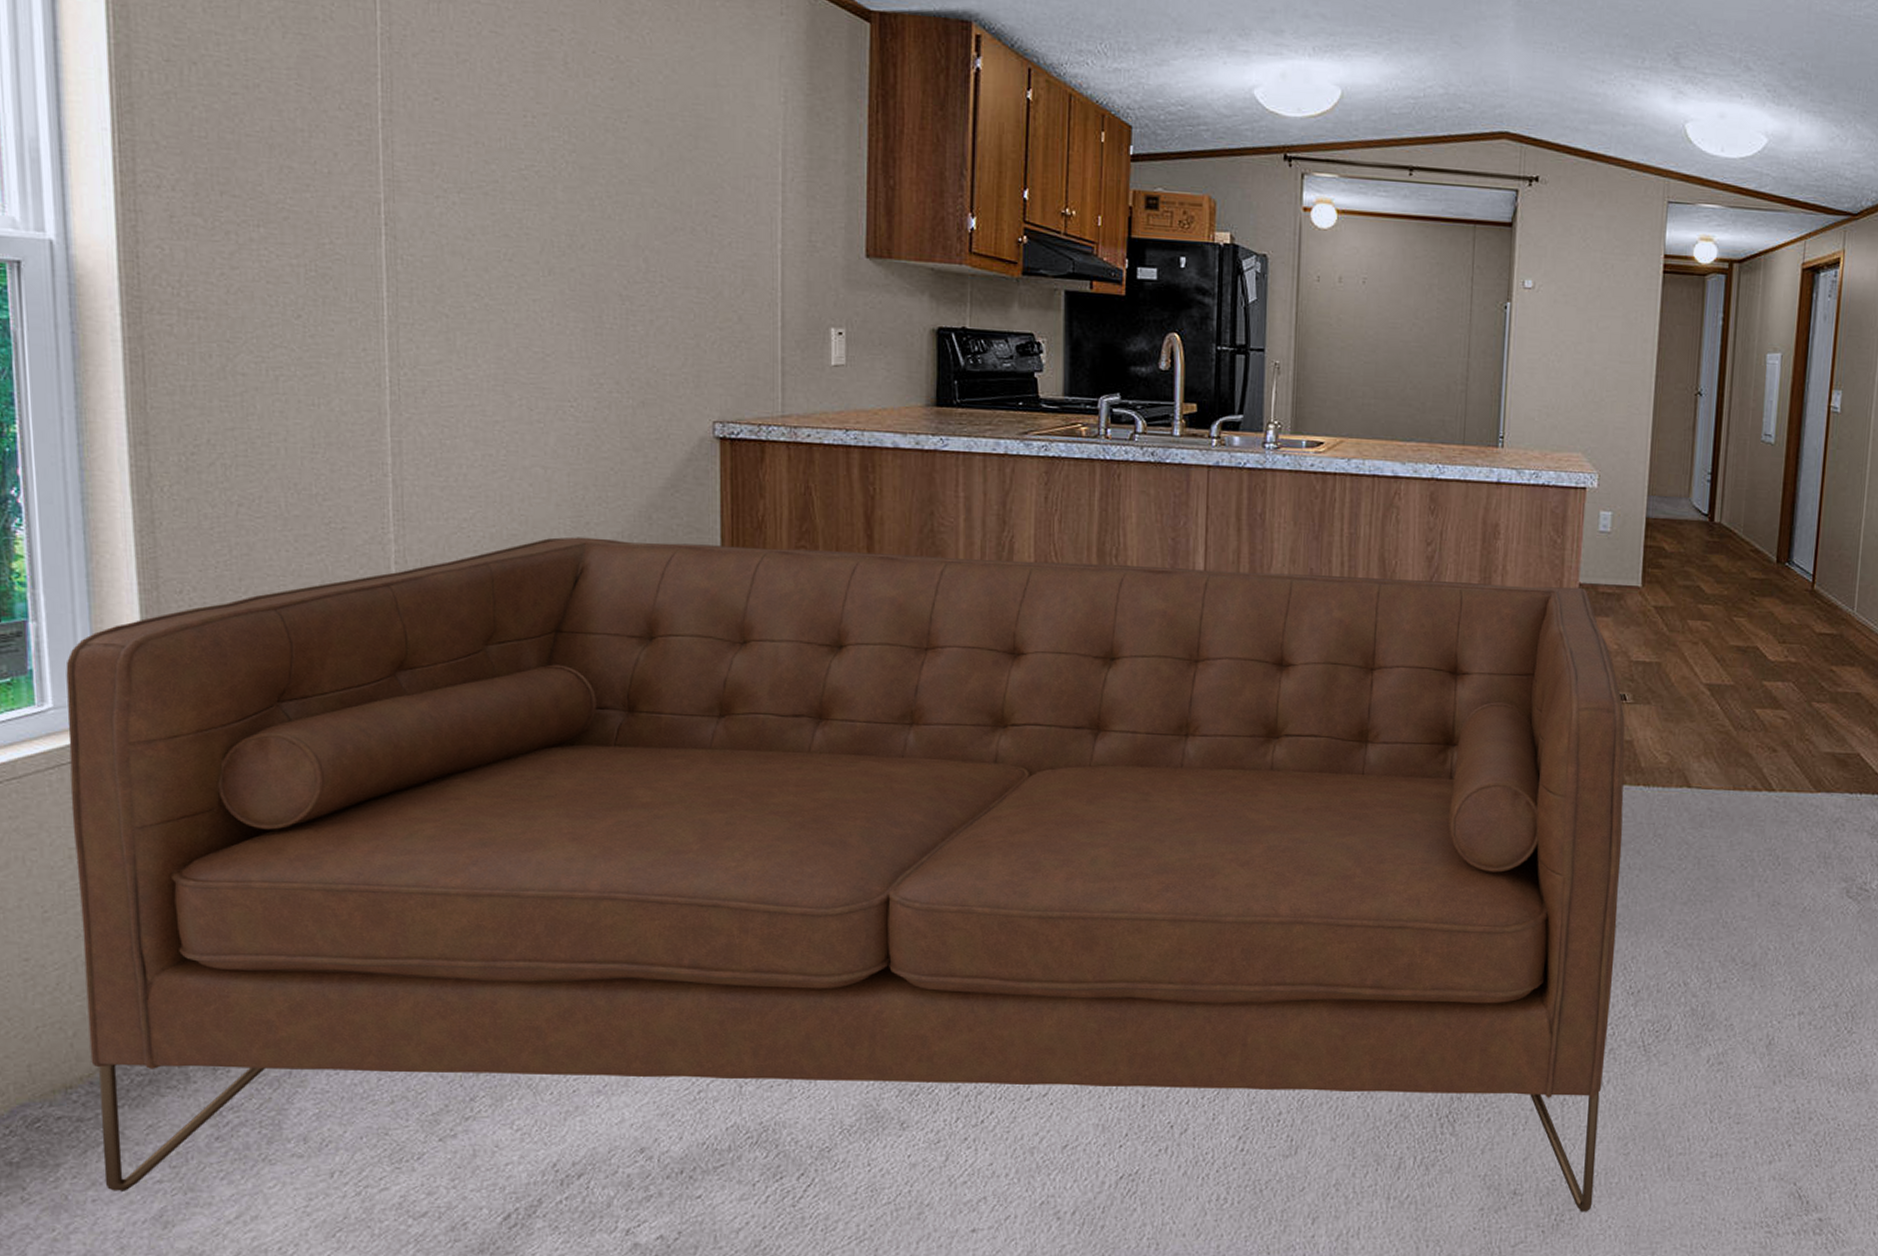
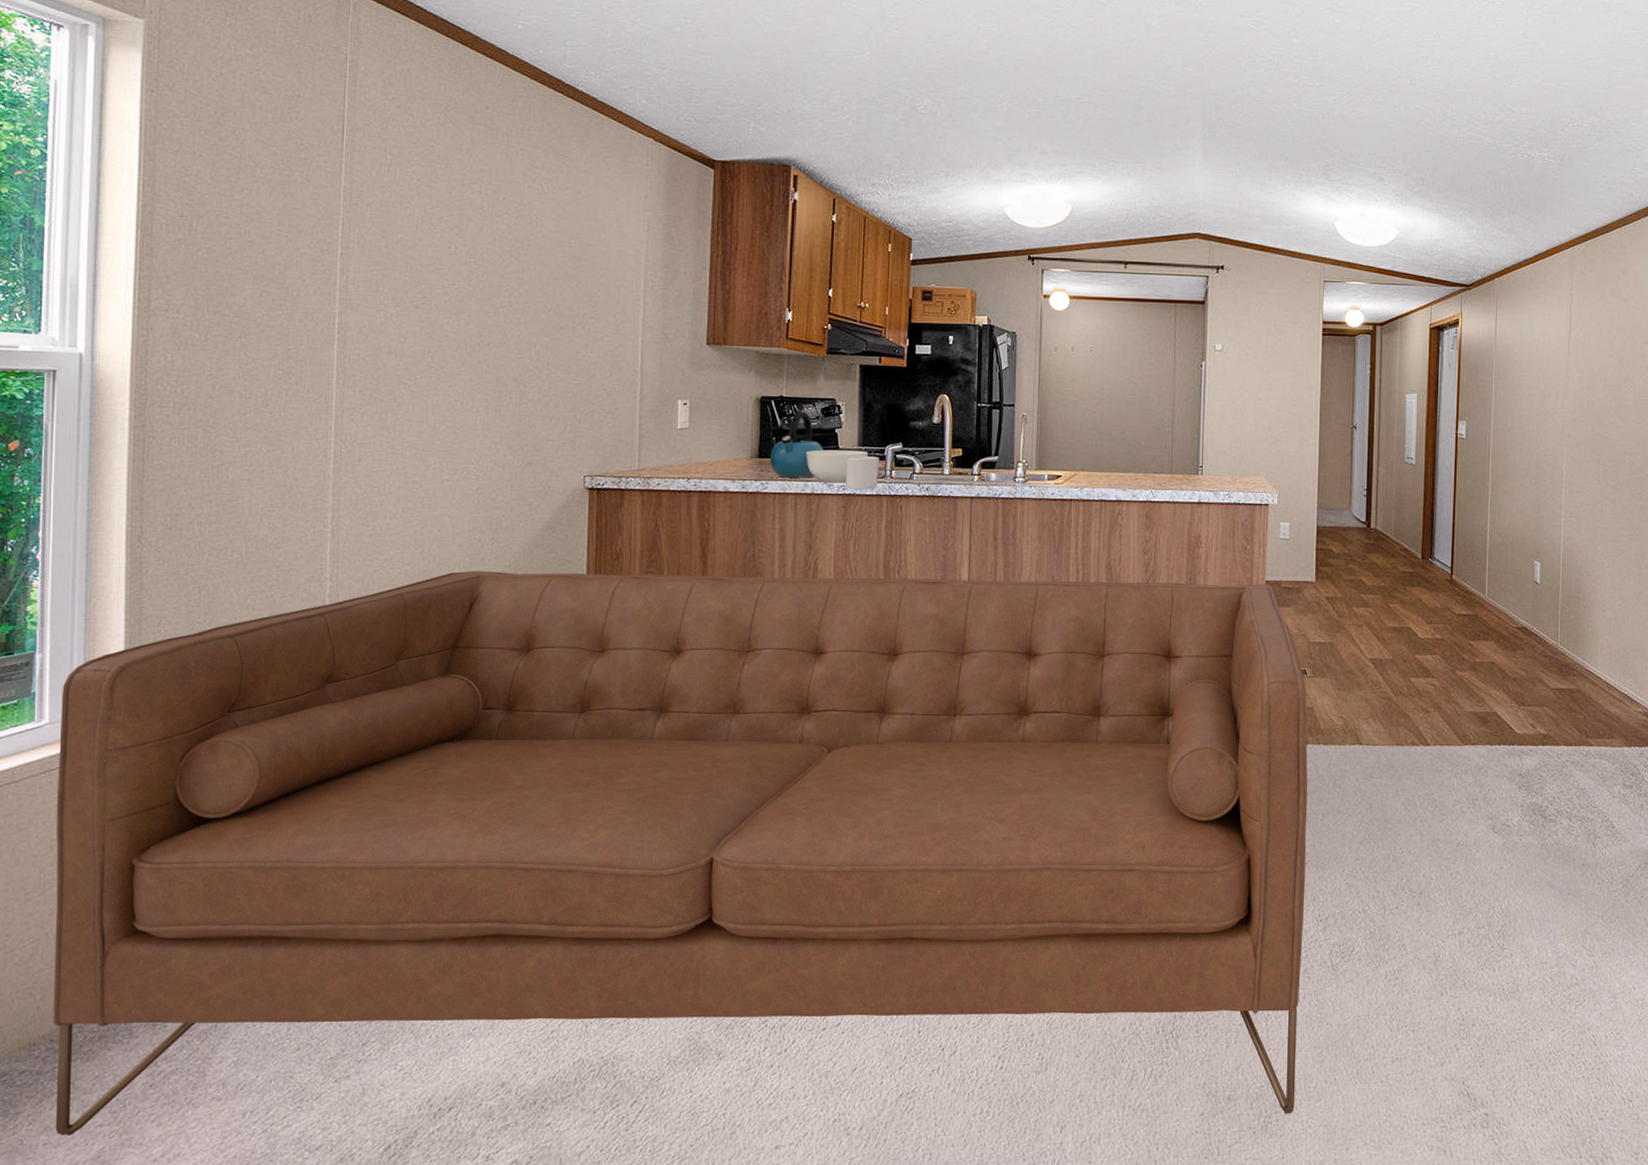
kettle: none [950,349,1019,434] -> present [769,412,823,478]
bowl: none [996,398,1078,443] -> present [805,449,869,483]
mug: none [1047,408,1091,452] -> present [845,456,879,490]

